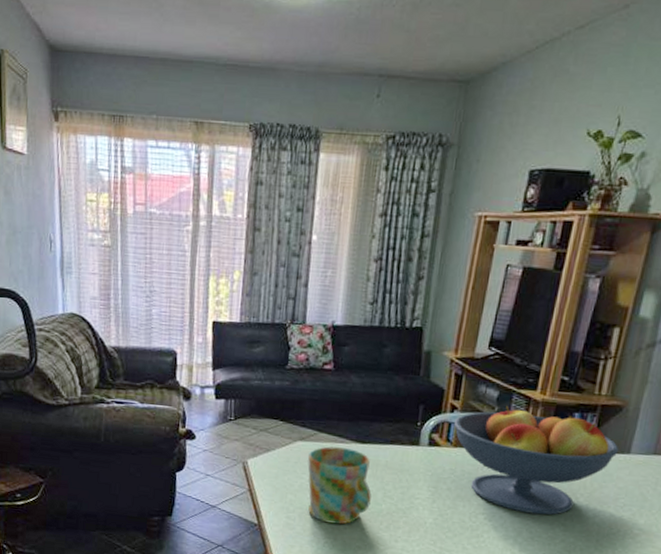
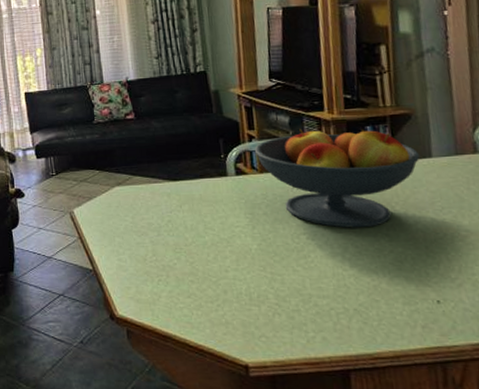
mug: present [307,446,372,525] -> none [126,187,194,261]

